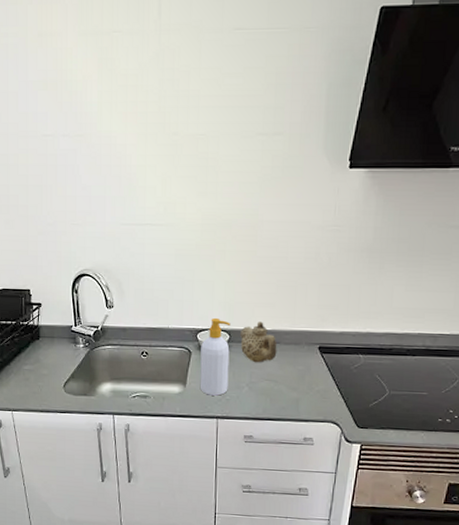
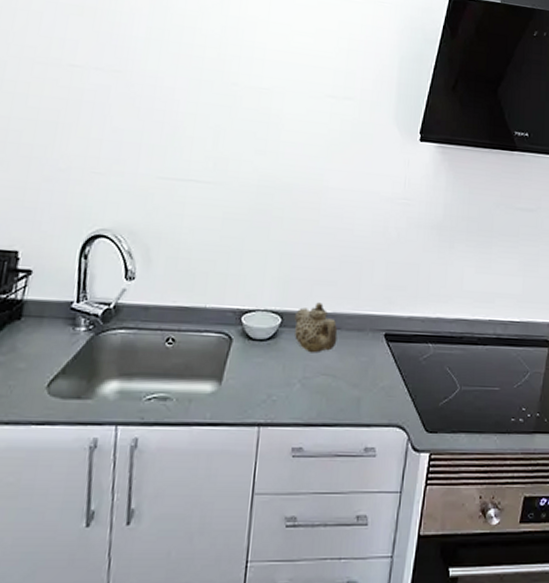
soap bottle: present [200,317,231,396] -> none [239,296,284,396]

